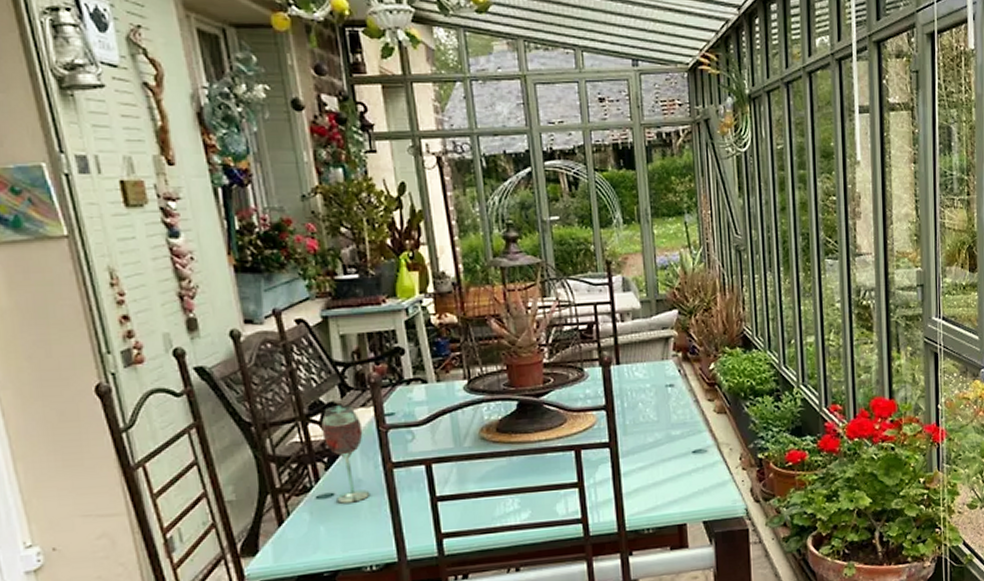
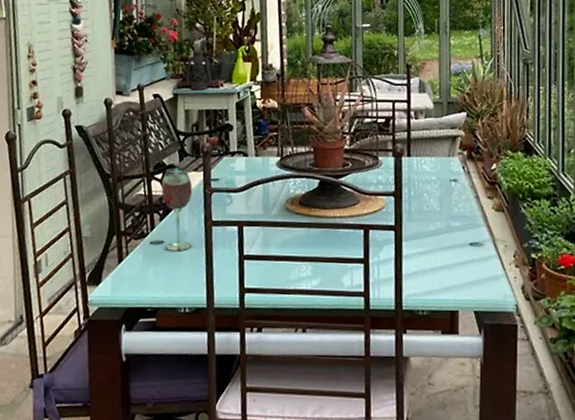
lantern: none [334,260,370,310] -> present [185,49,212,91]

